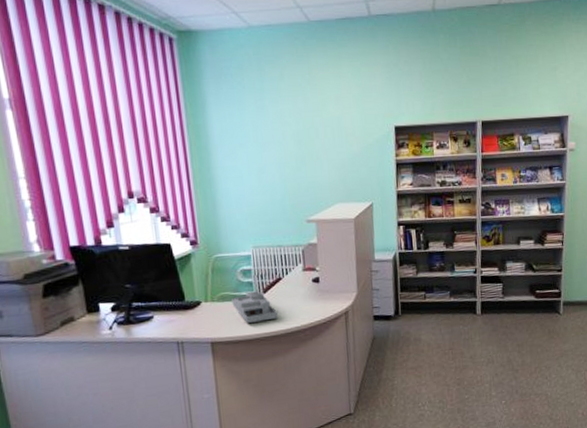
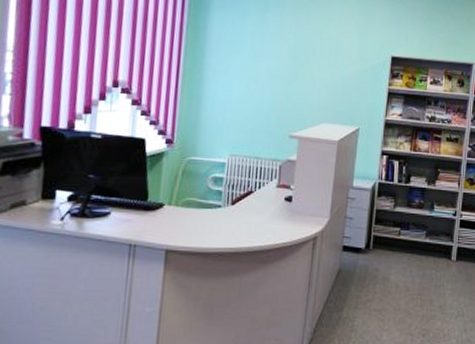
desk organizer: present [232,291,279,323] -> none [196,201,243,235]

